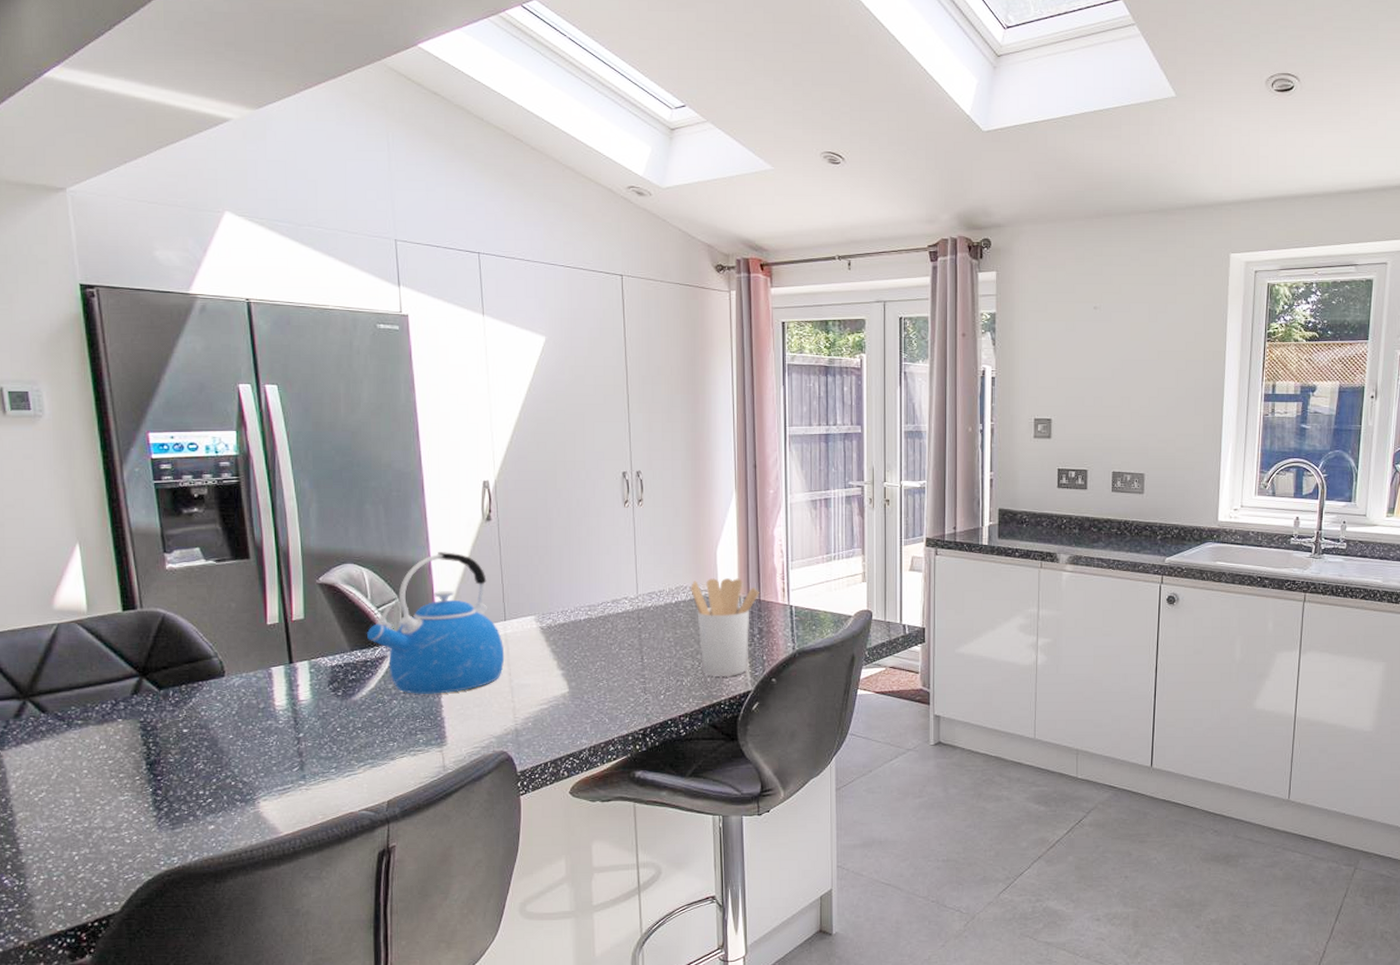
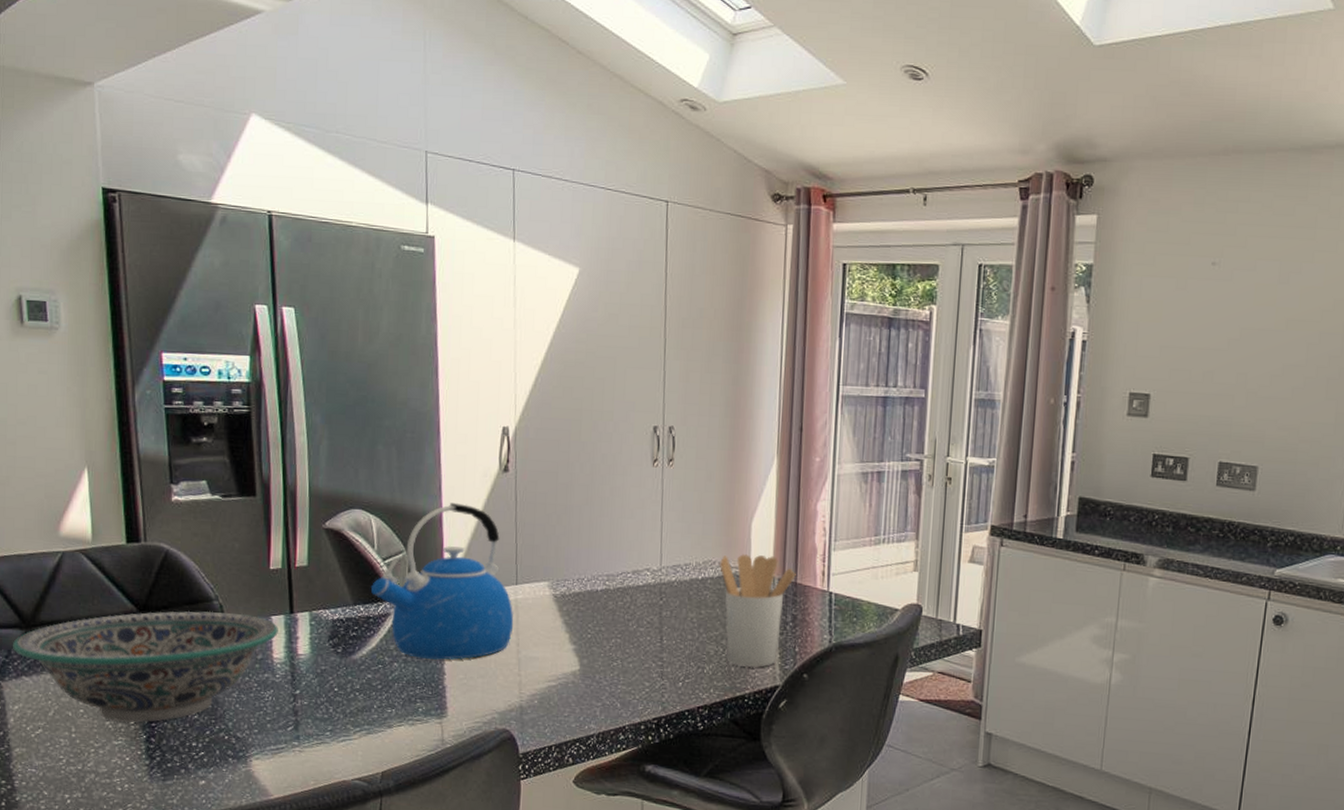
decorative bowl: none [11,667,279,779] -> present [13,610,278,723]

